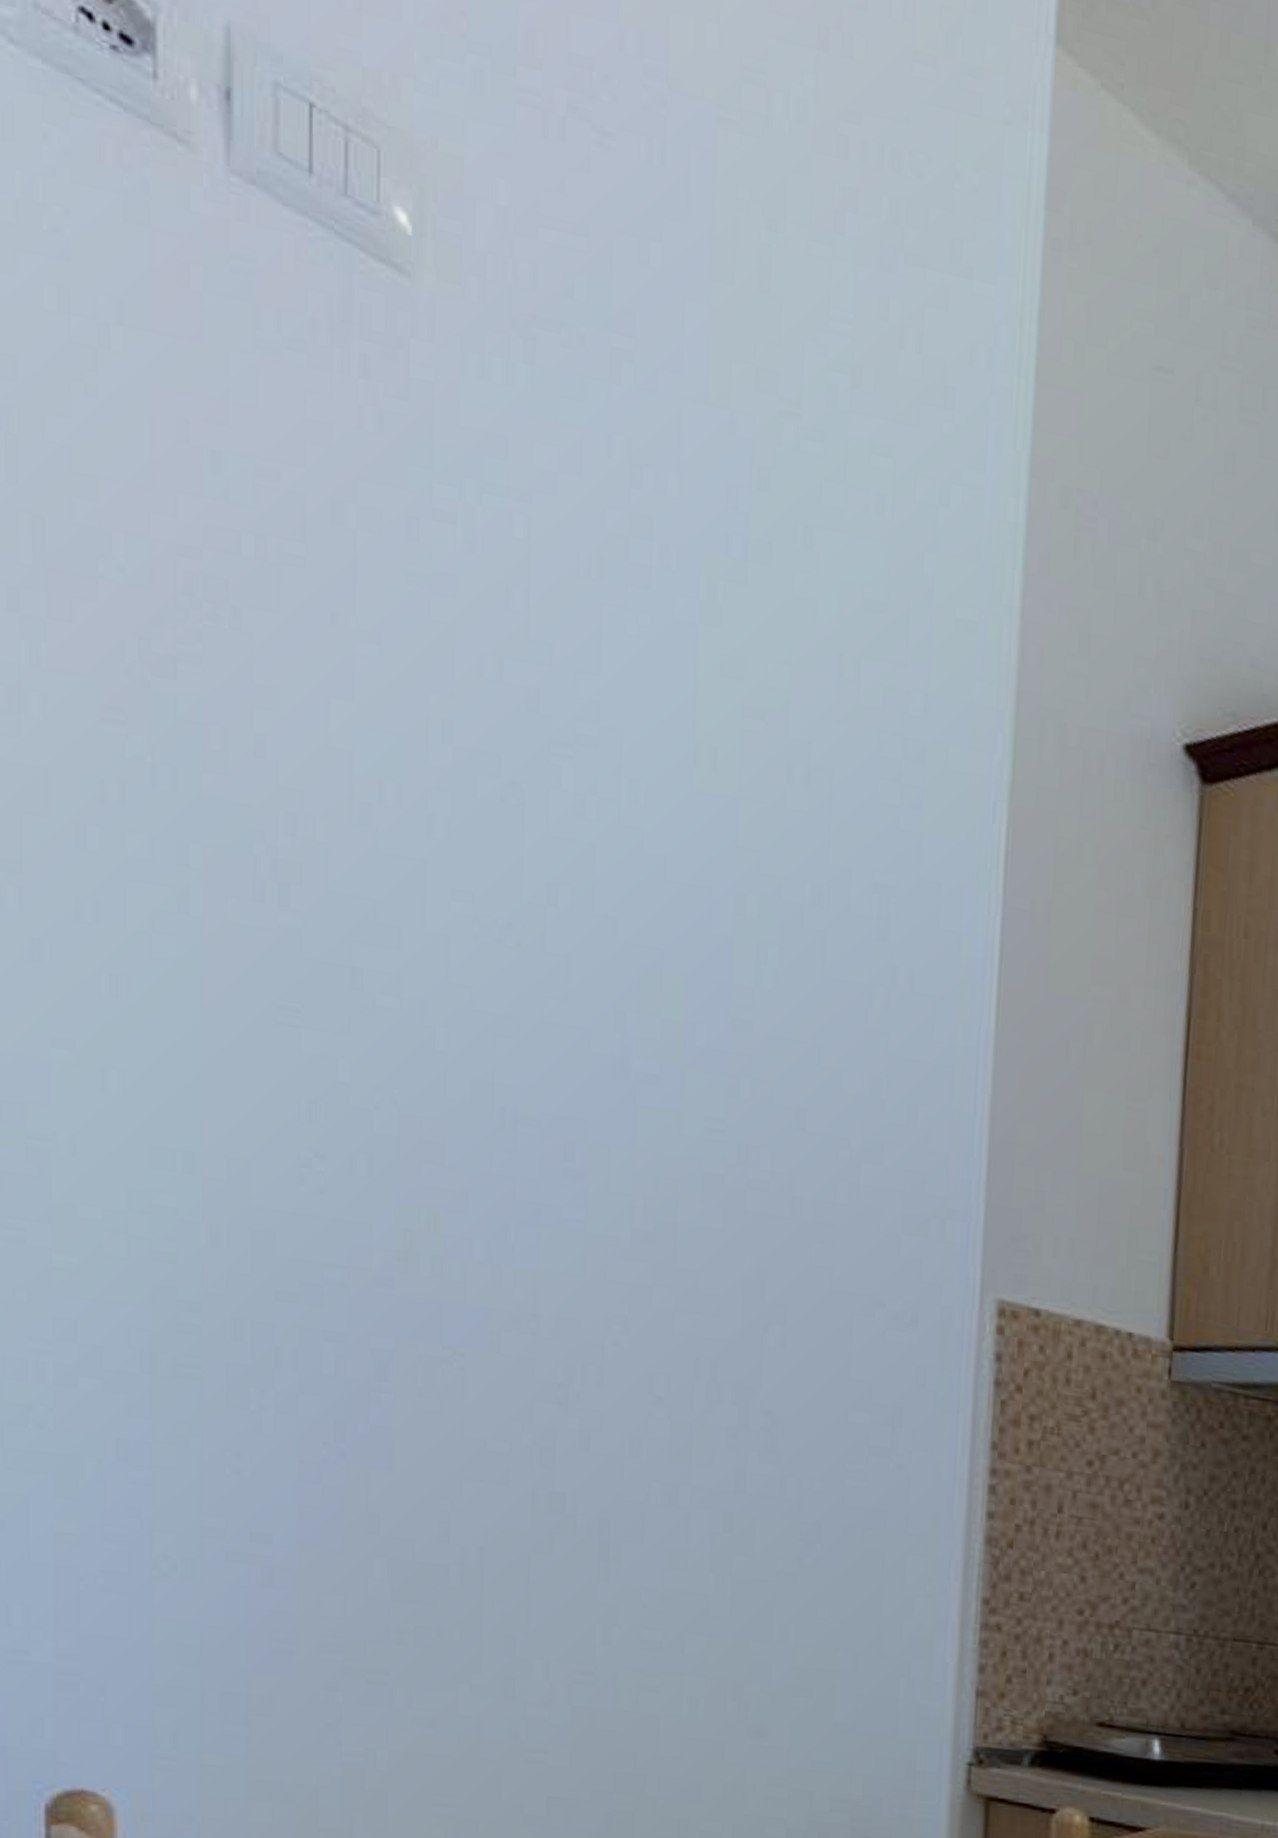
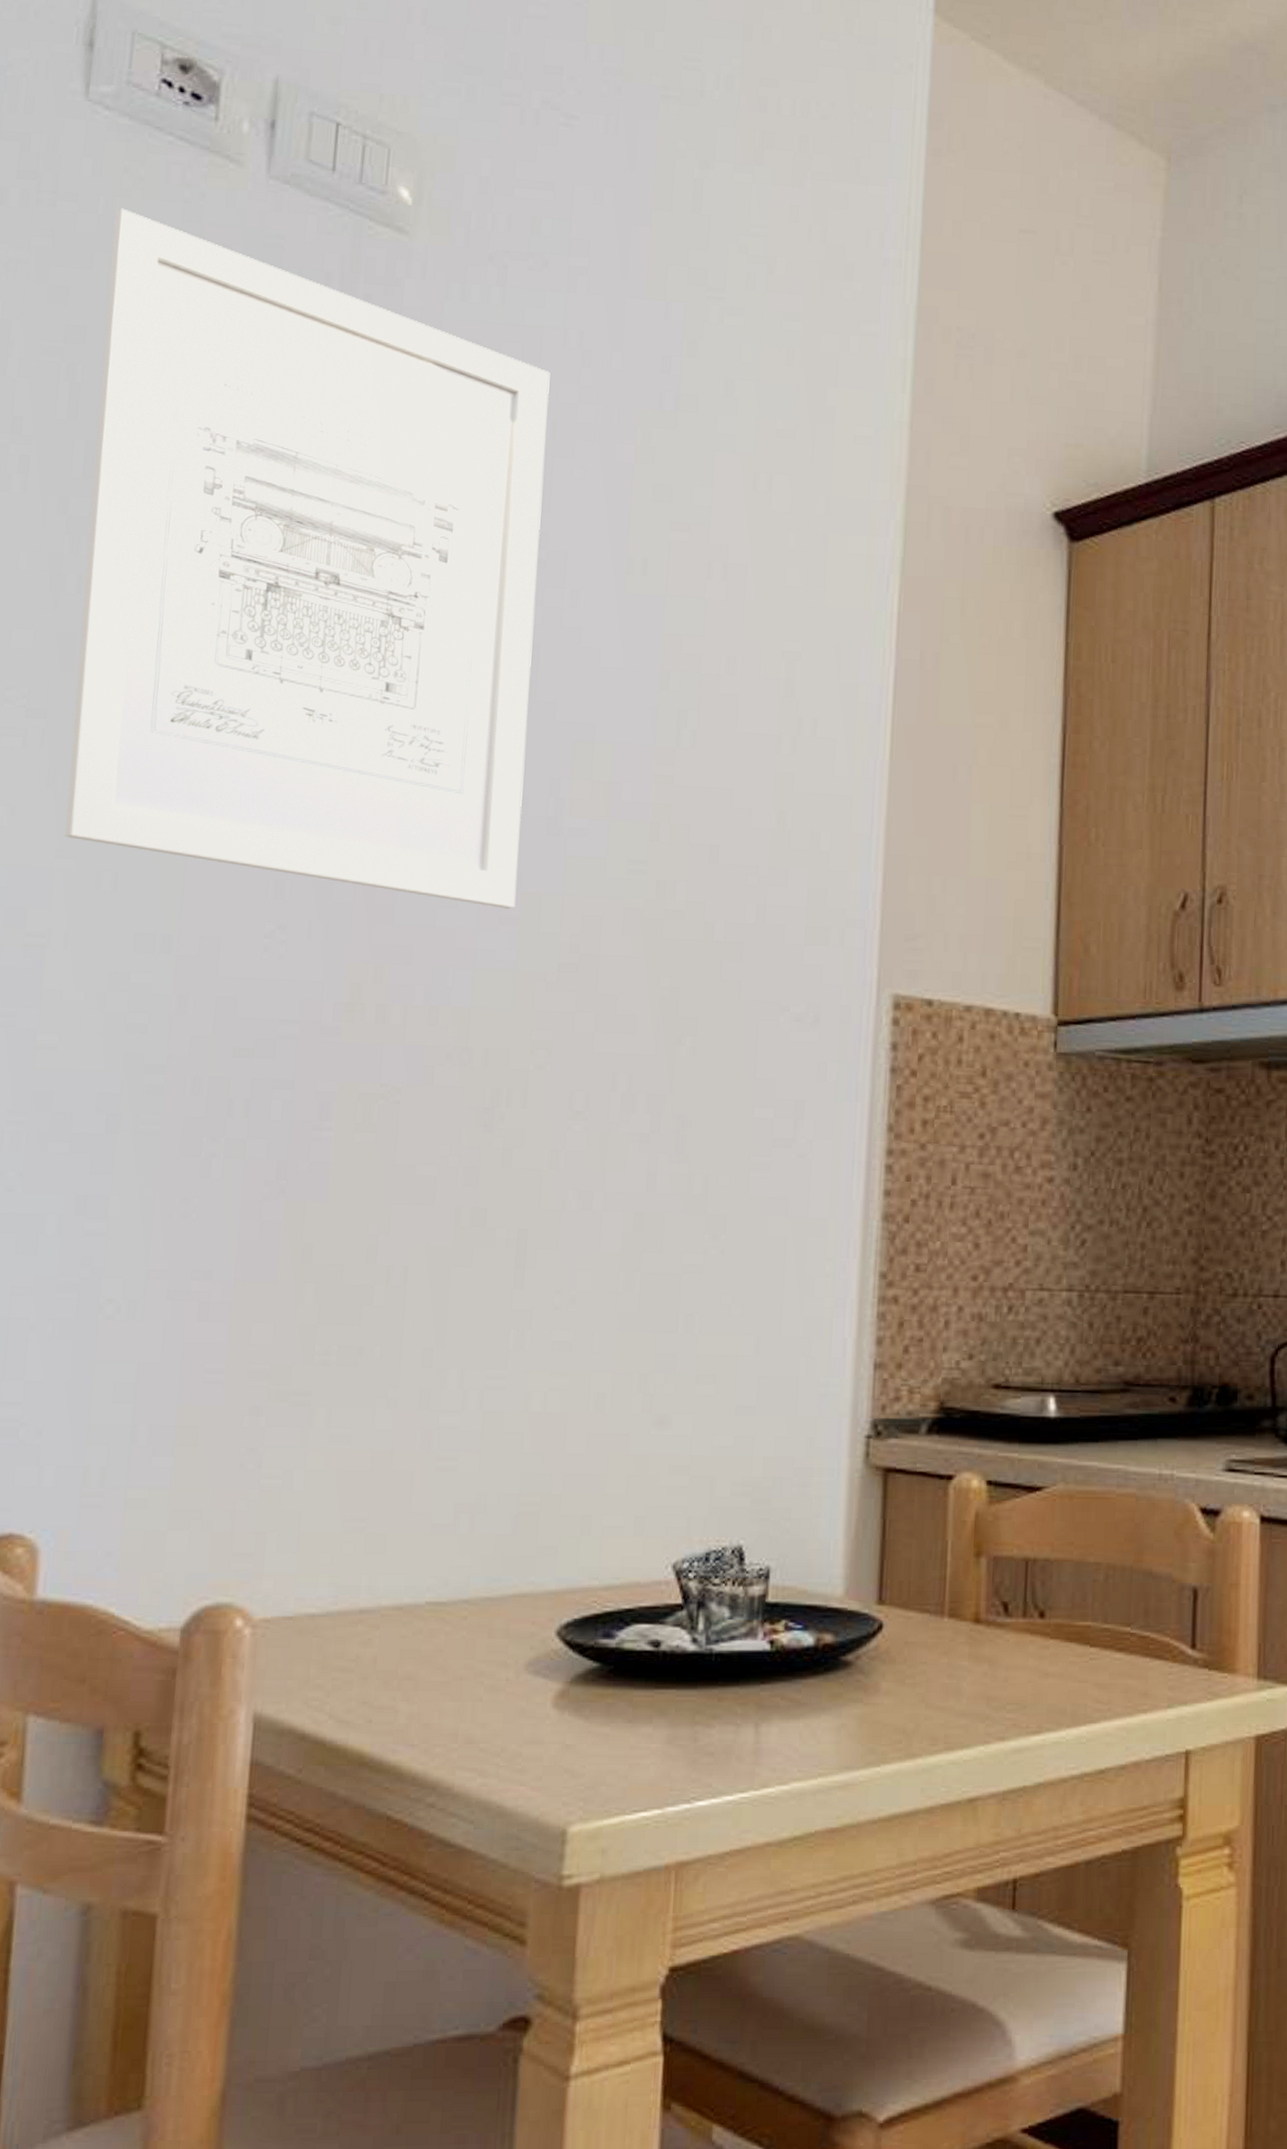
wall art: none [37,192,594,1160] -> present [65,208,550,909]

